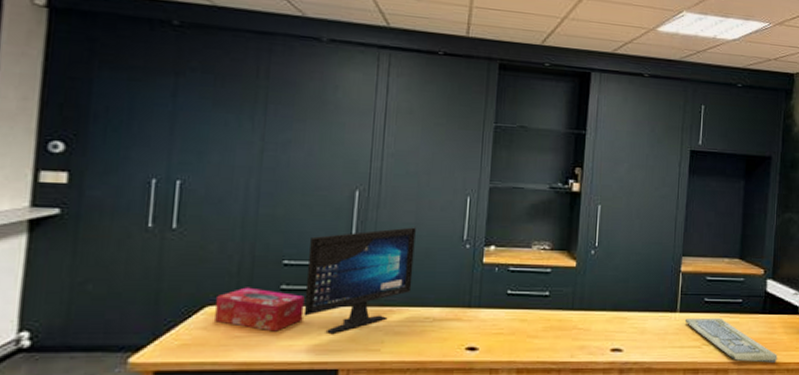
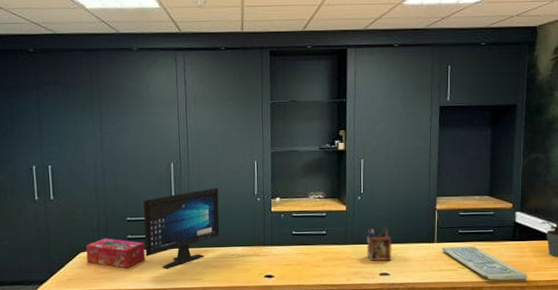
desk organizer: none [597,290,628,332] -> present [367,227,392,261]

